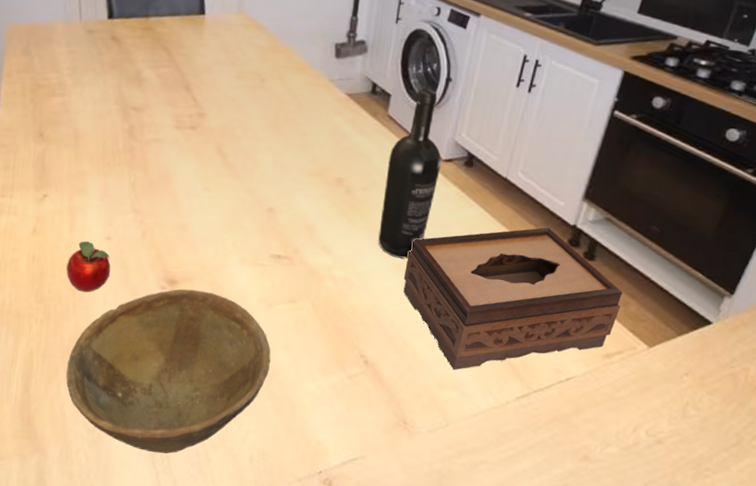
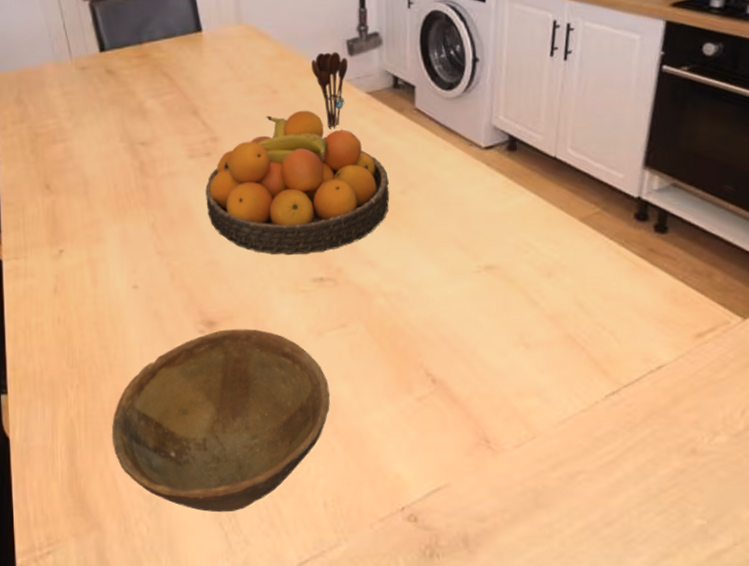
apple: present [66,241,111,293] -> none [95,294,143,349]
fruit bowl: none [185,100,354,233] -> present [205,110,390,256]
utensil holder: none [300,51,334,122] -> present [311,51,349,128]
wine bottle: present [378,88,442,259] -> none [423,73,482,262]
tissue box: present [403,227,623,371] -> none [460,204,705,376]

